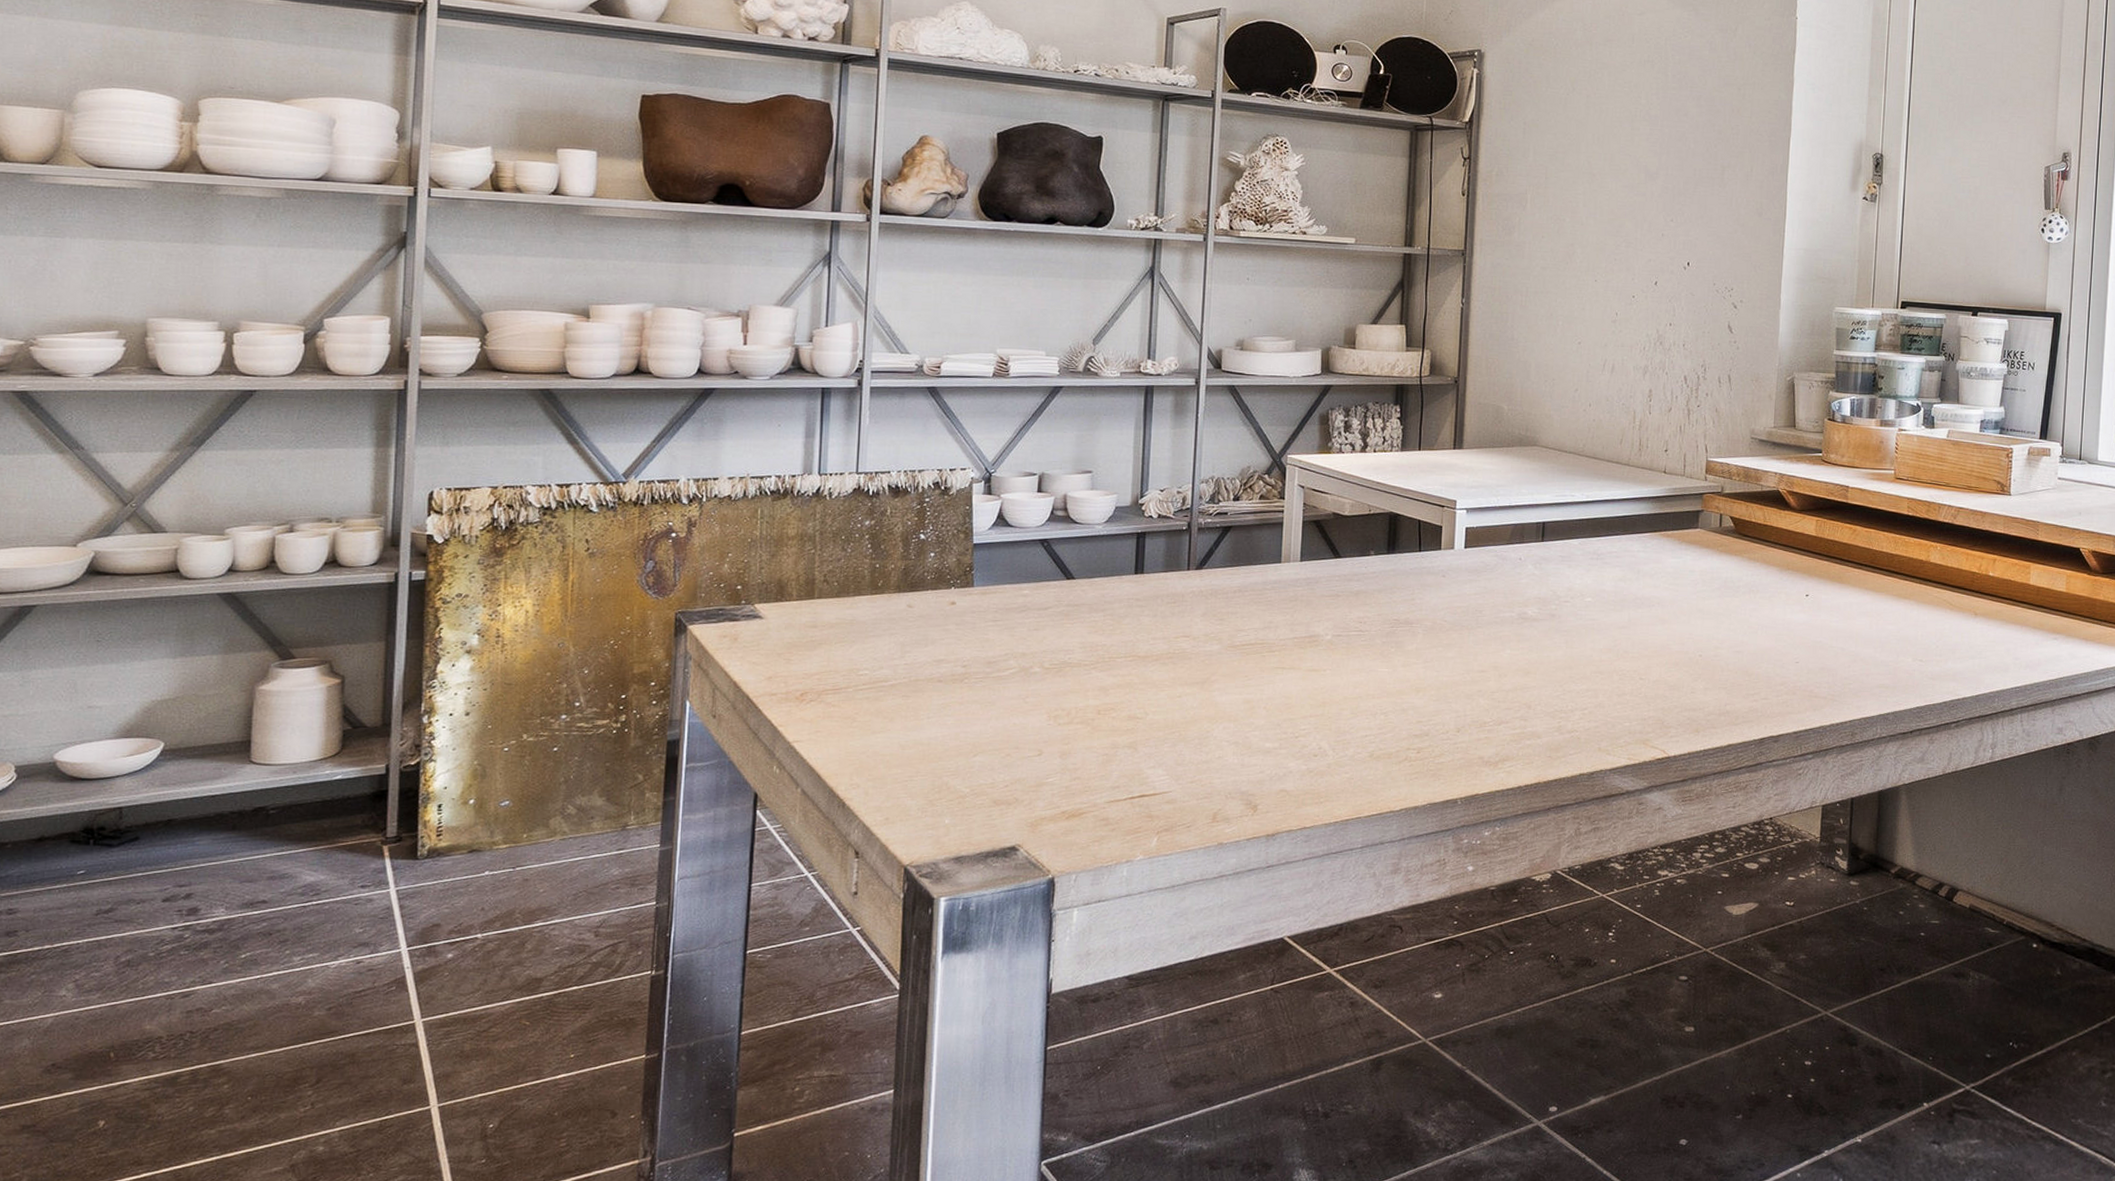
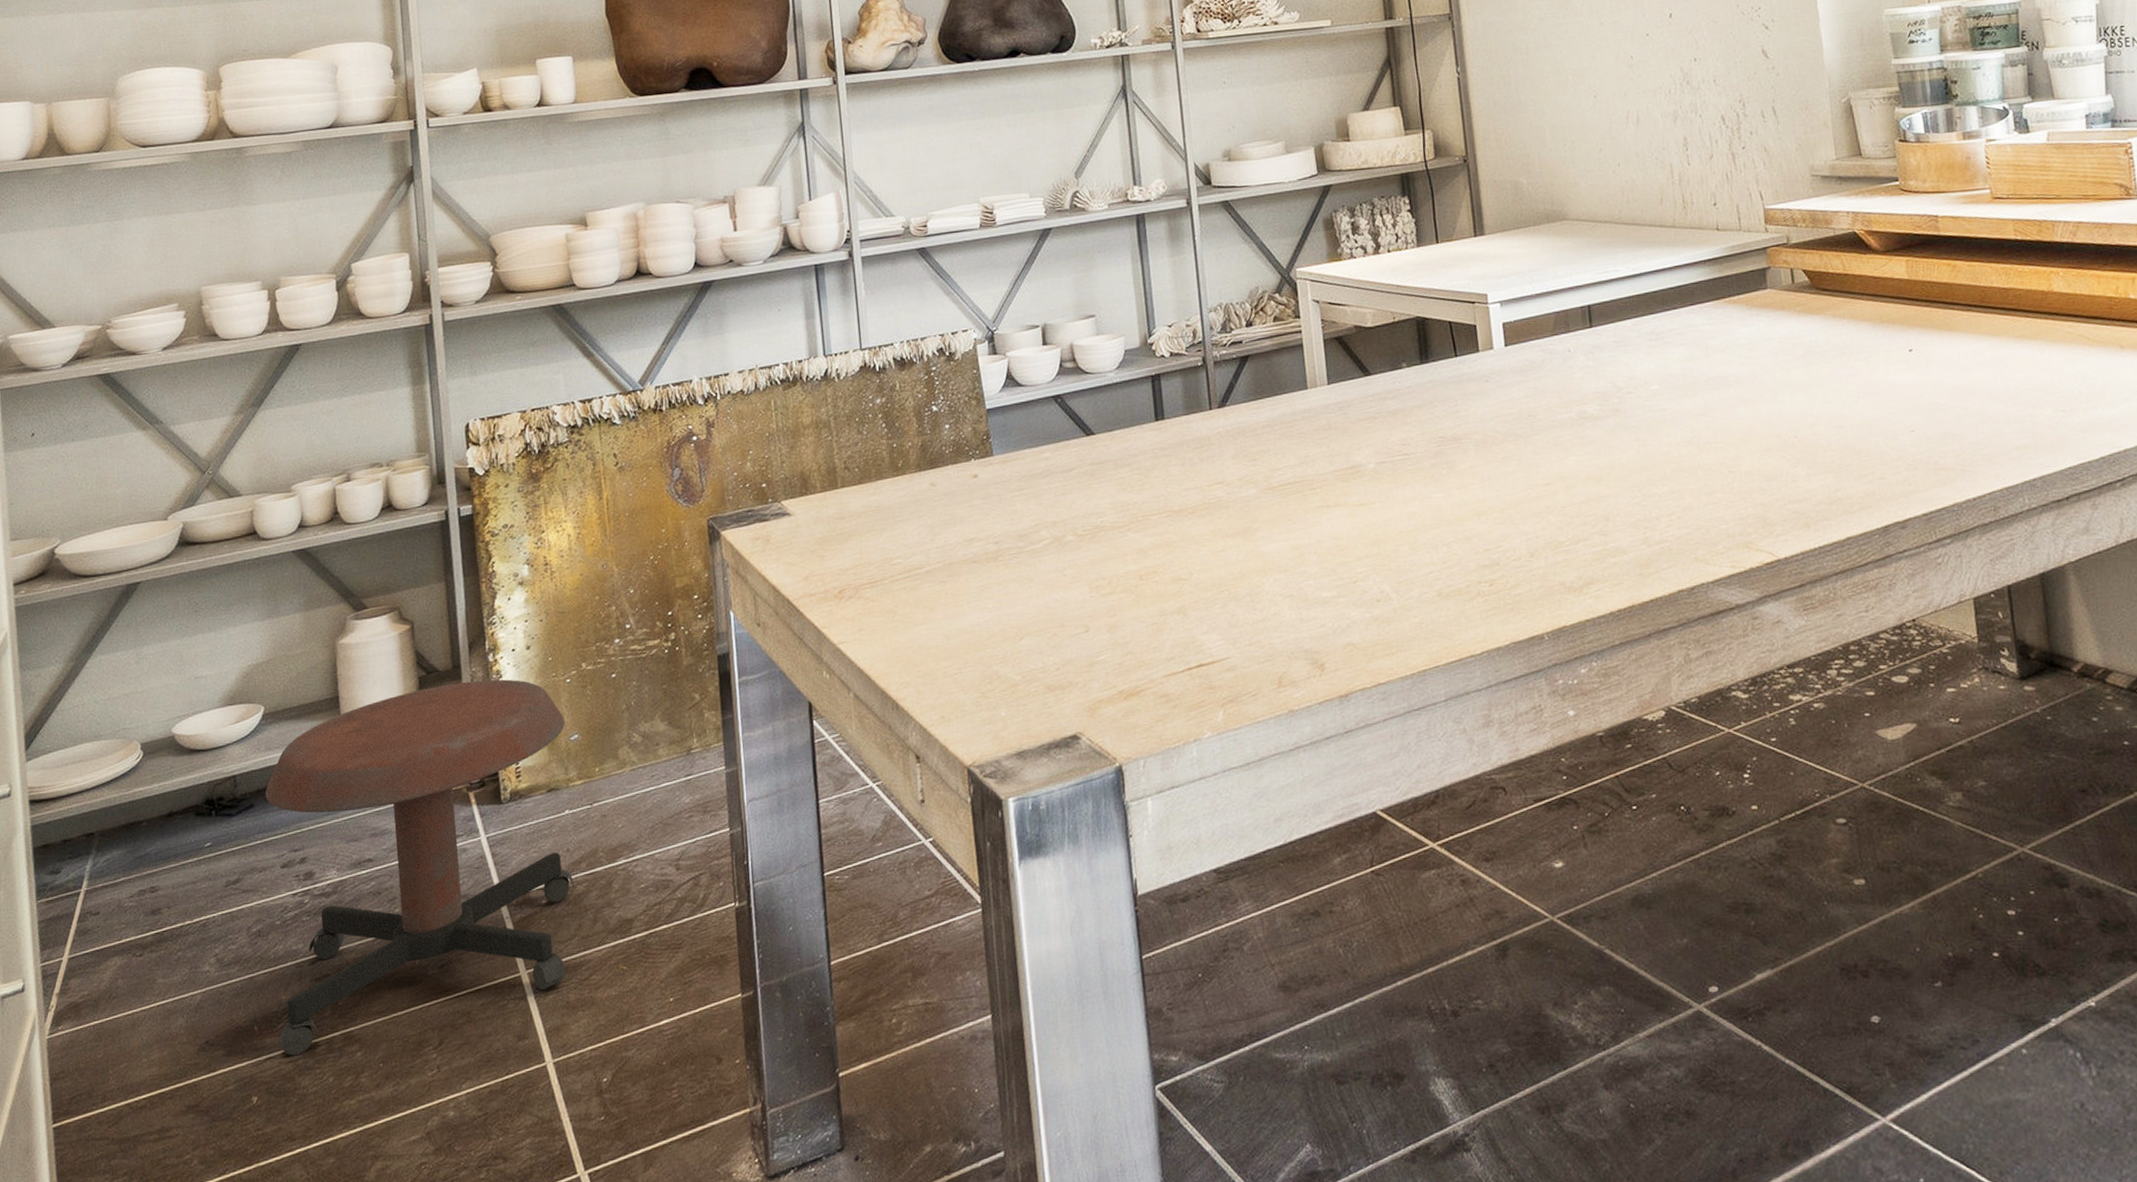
stool: none [138,739,497,1084] -> present [265,679,574,1056]

